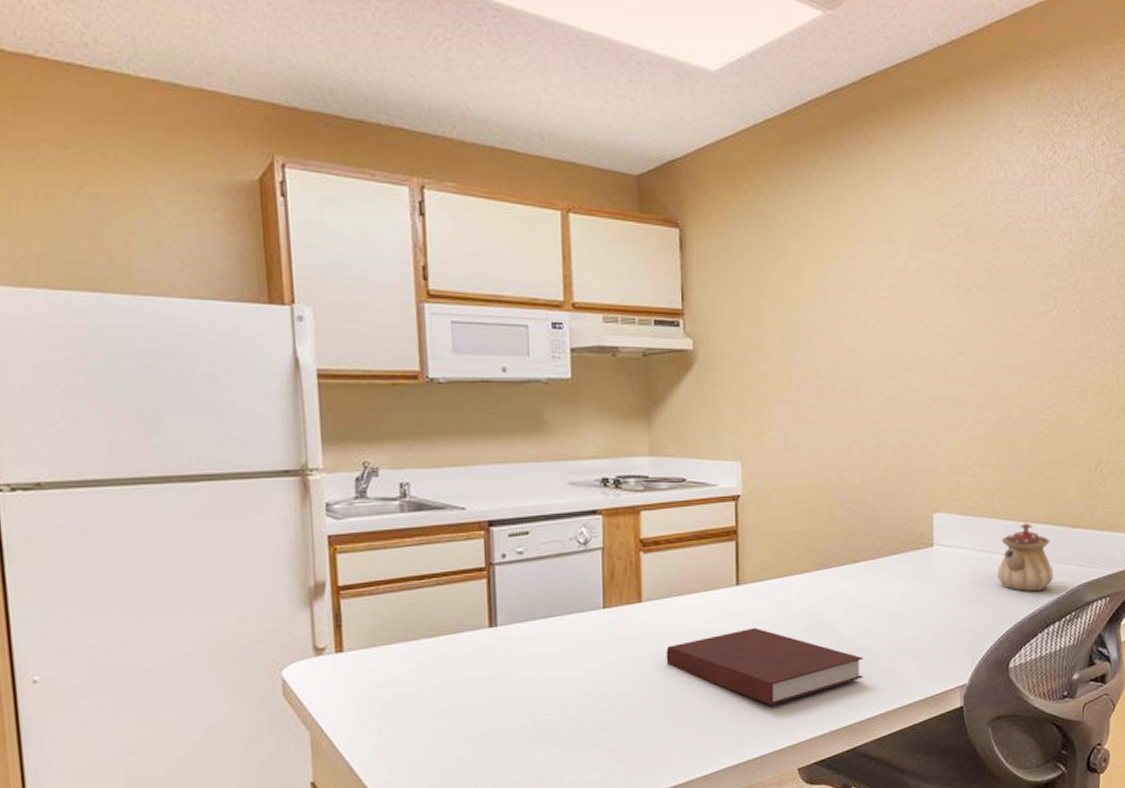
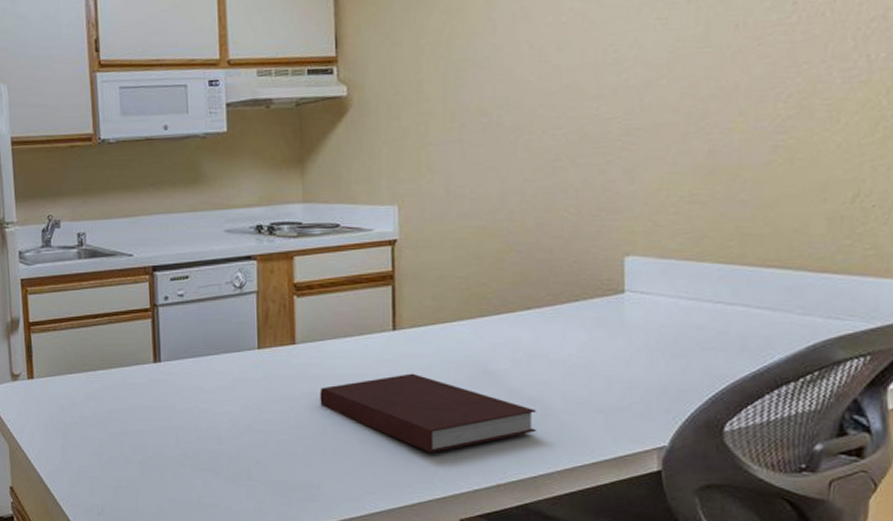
teapot: present [997,523,1053,591] -> none [709,267,788,345]

